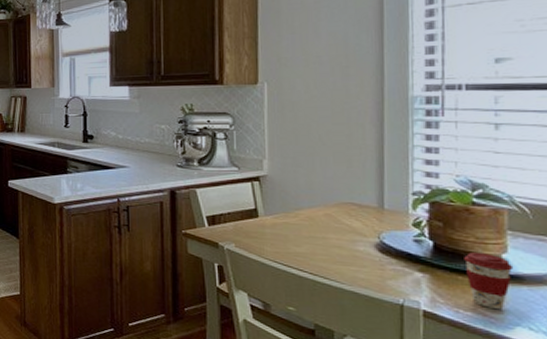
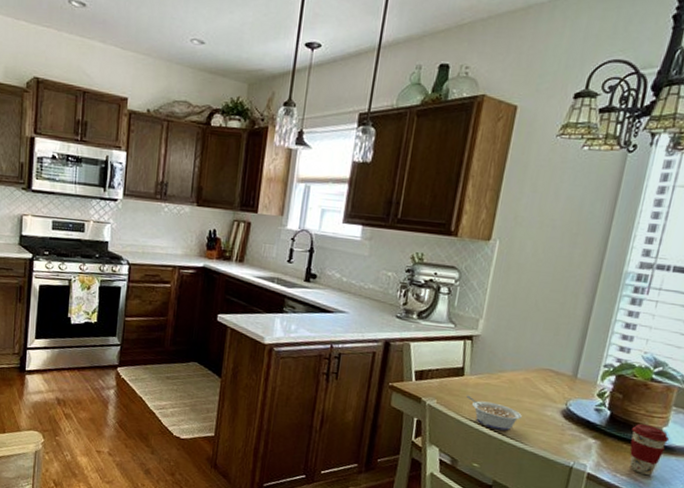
legume: none [266,236,331,270] -> present [466,395,522,431]

